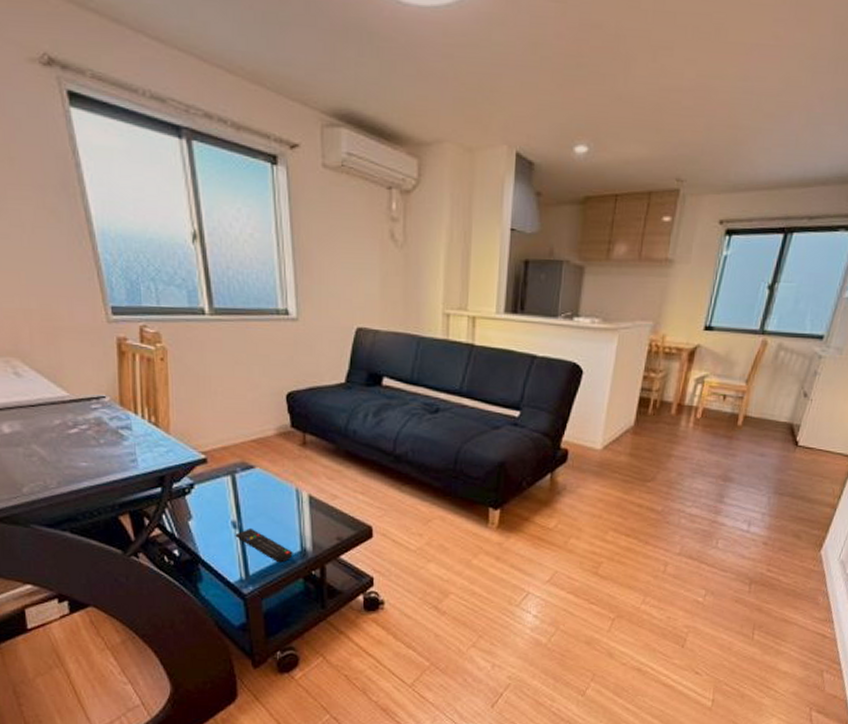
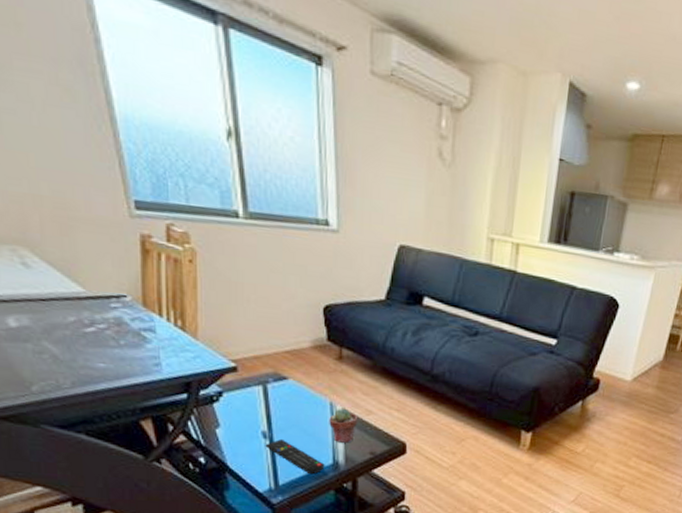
potted succulent: none [296,494,324,529] -> present [329,408,358,443]

